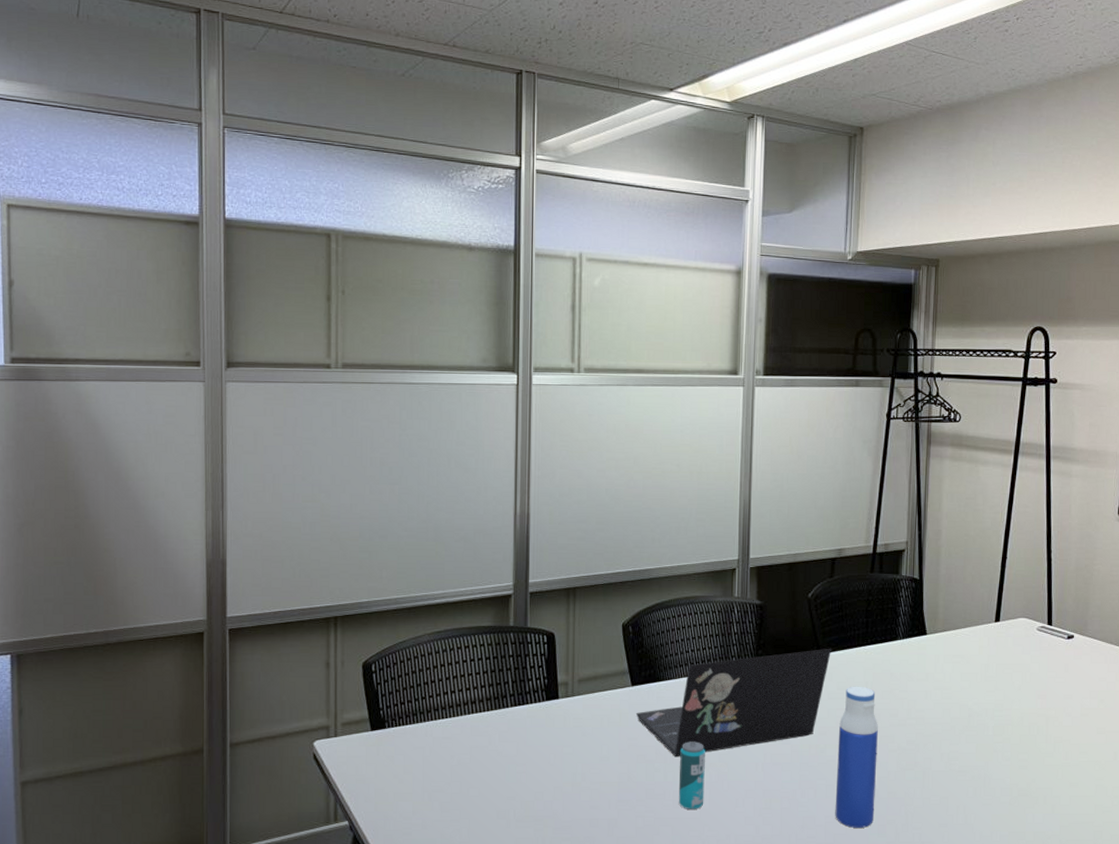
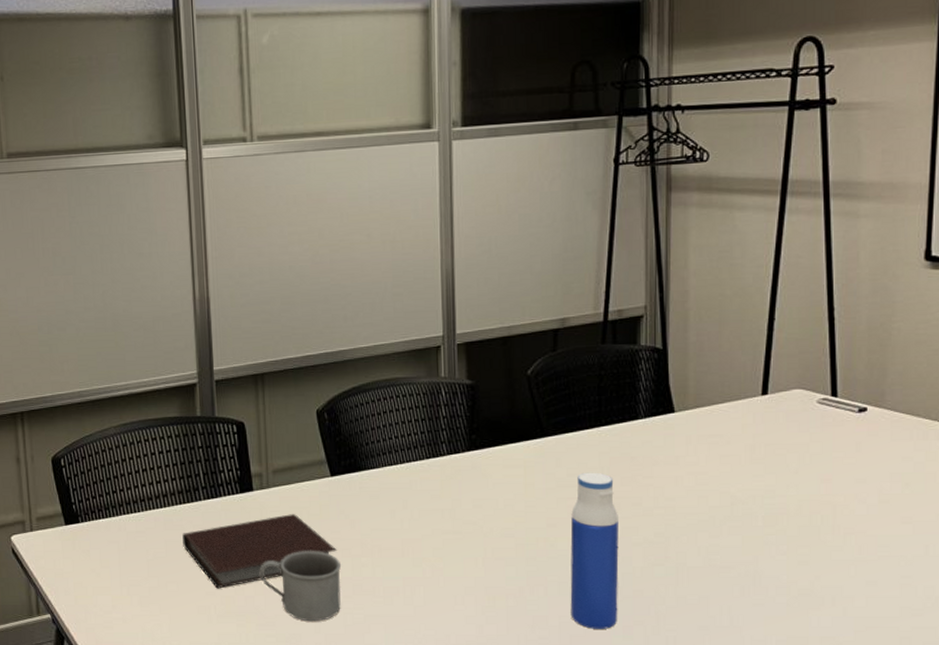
notebook: none [487,721,633,794] -> present [182,514,337,589]
mug: none [560,757,637,825] -> present [260,551,342,622]
laptop: present [635,648,831,757] -> none [337,430,558,552]
beverage can: present [678,741,705,809] -> none [389,535,419,607]

